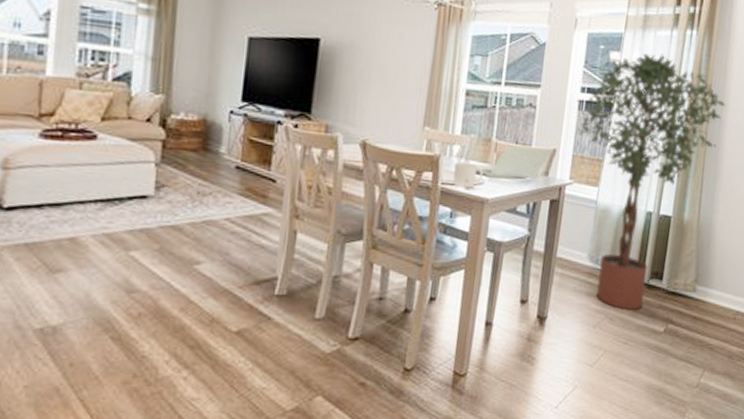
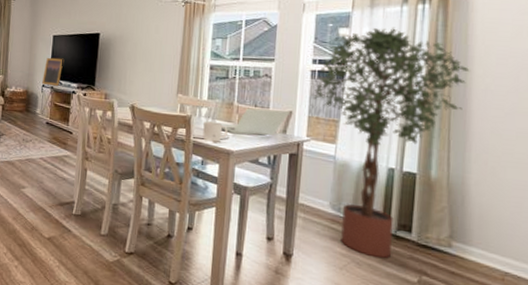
picture frame: none [230,69,266,114] -> present [42,57,64,87]

